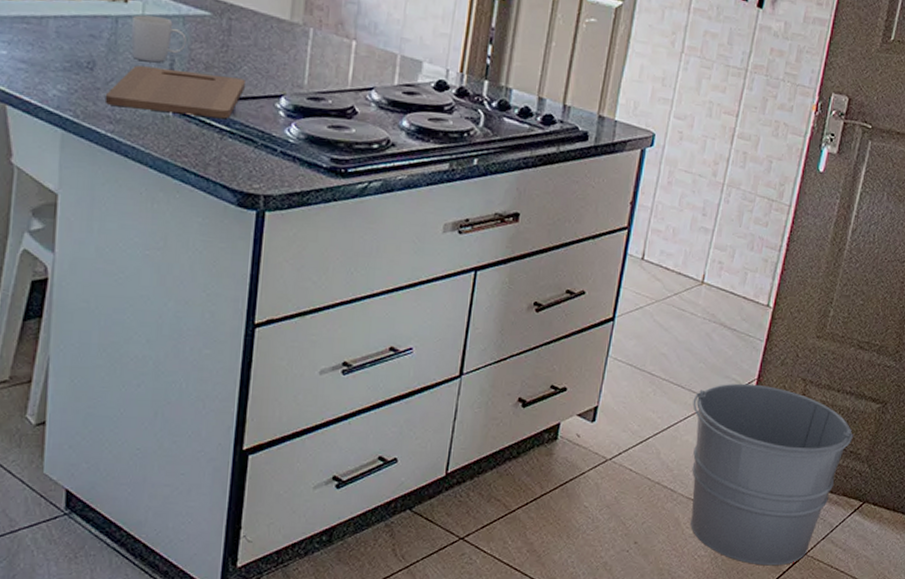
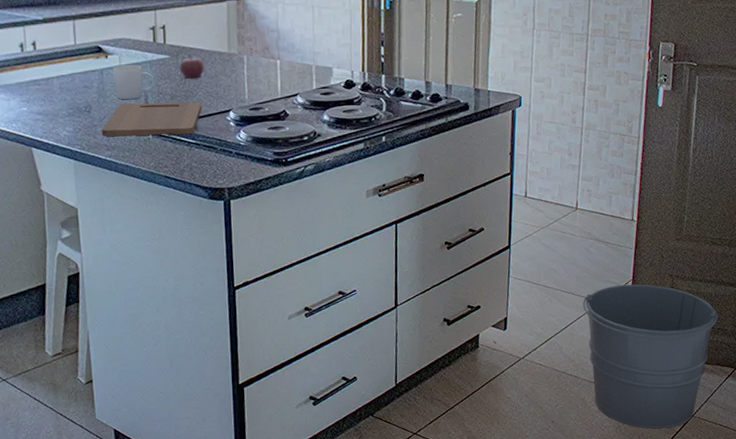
fruit: none [222,14,257,47] -> present [179,54,205,78]

